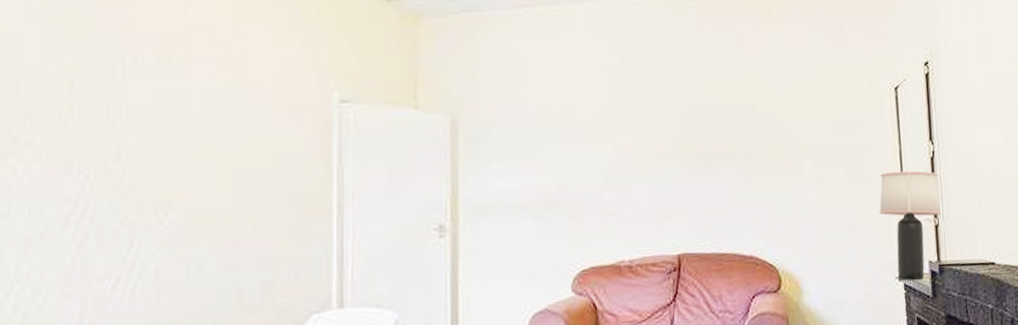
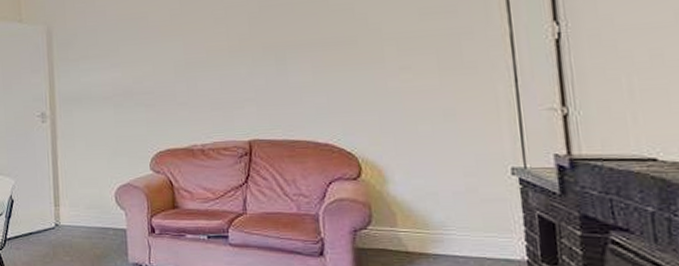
table lamp: present [879,171,941,281] -> none [483,55,572,175]

